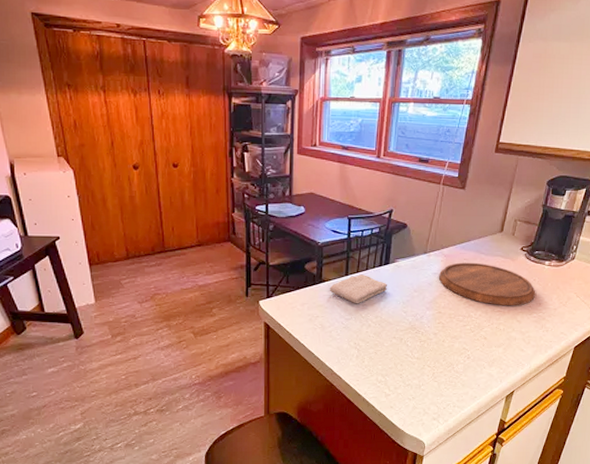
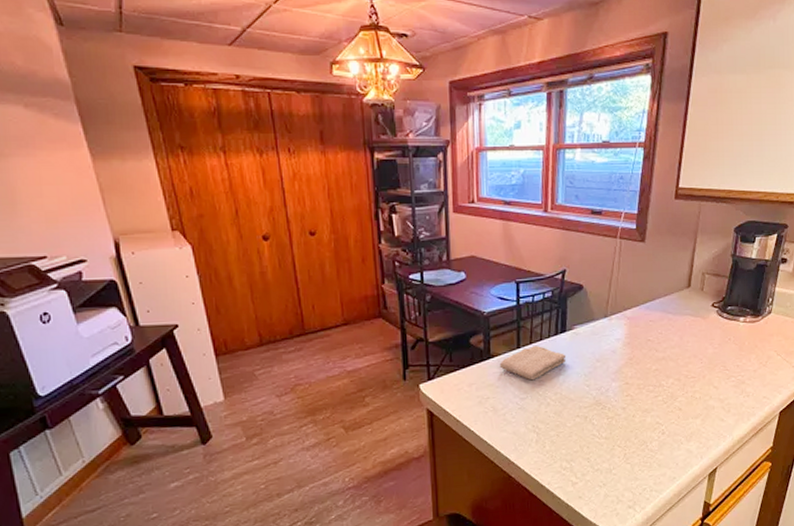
cutting board: present [439,262,536,305] -> none [623,324,733,371]

